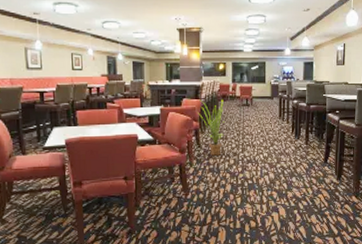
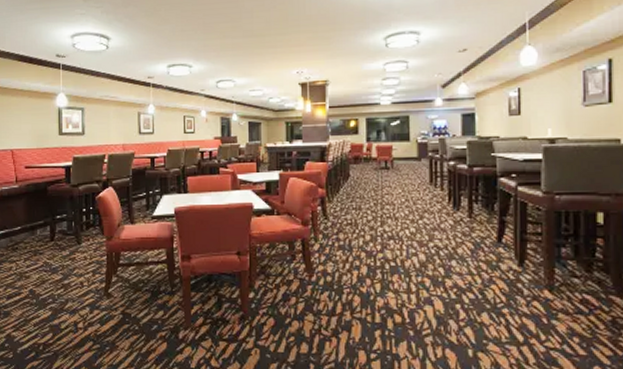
house plant: present [197,99,225,156] -> none [323,162,358,230]

